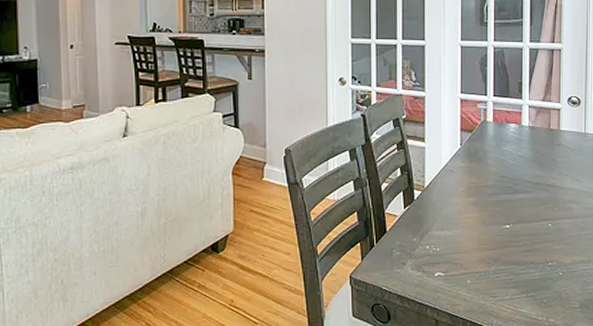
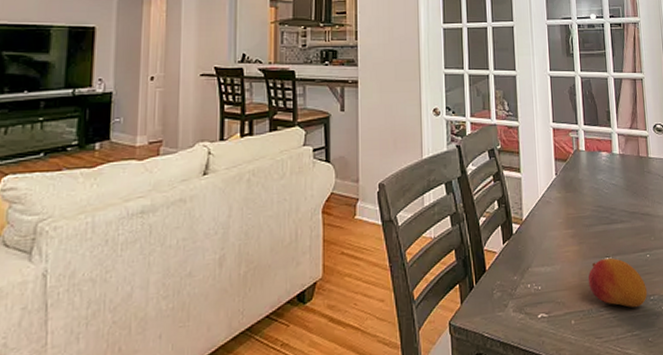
fruit: none [486,225,546,271] -> present [588,257,648,307]

